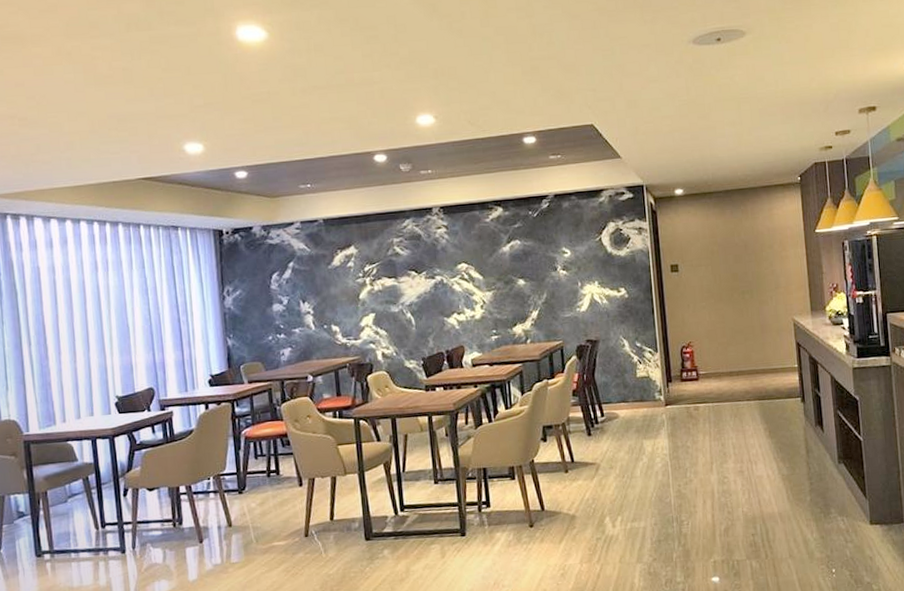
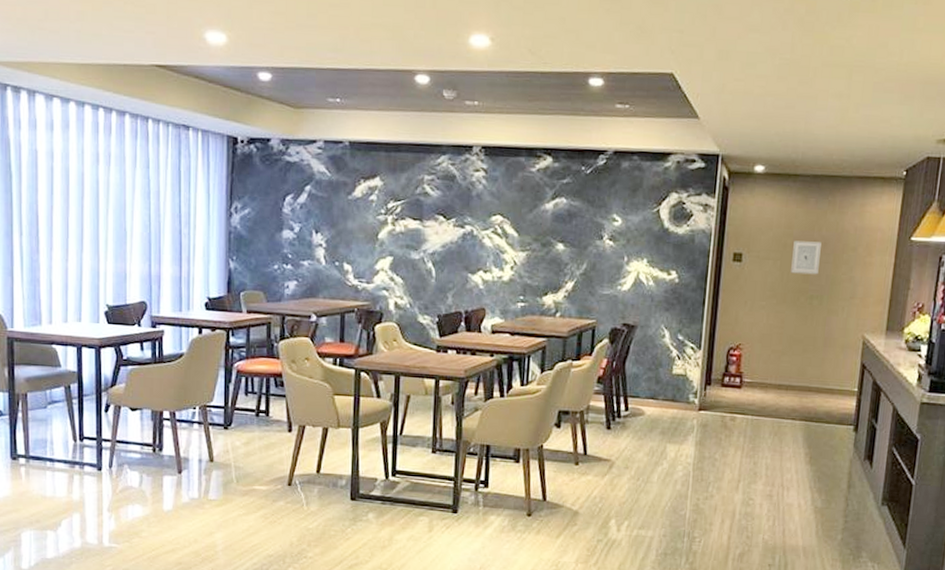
wall art: none [719,245,745,275] -> present [791,240,821,275]

